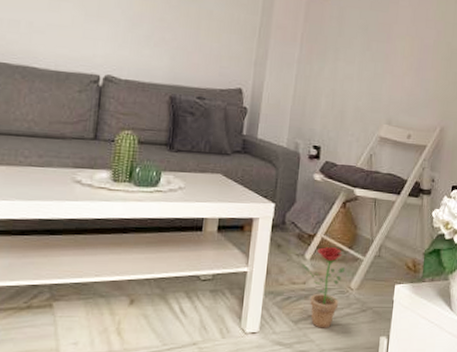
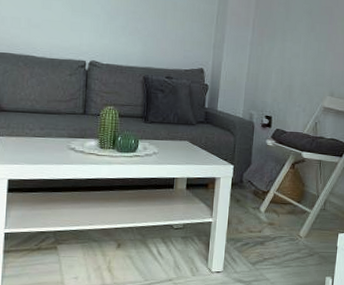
decorative plant: present [301,247,346,328] -> none [257,202,295,269]

